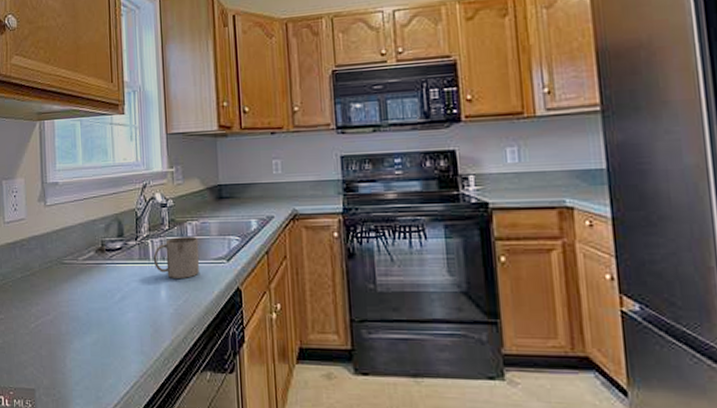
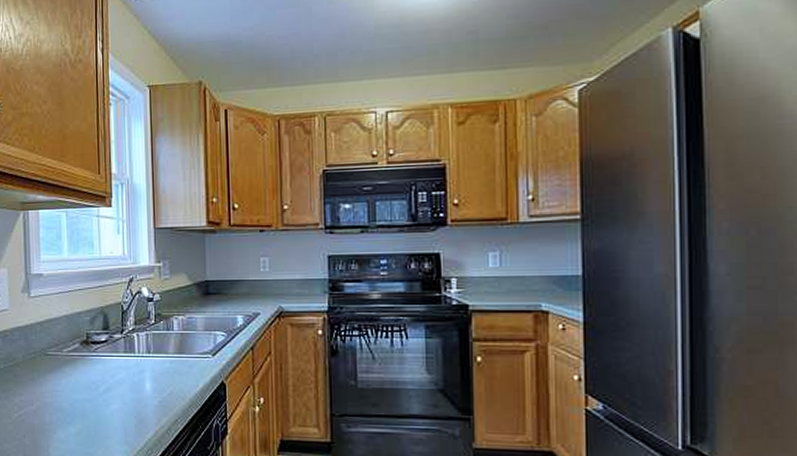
mug: present [153,237,199,278] -> none [138,331,185,372]

